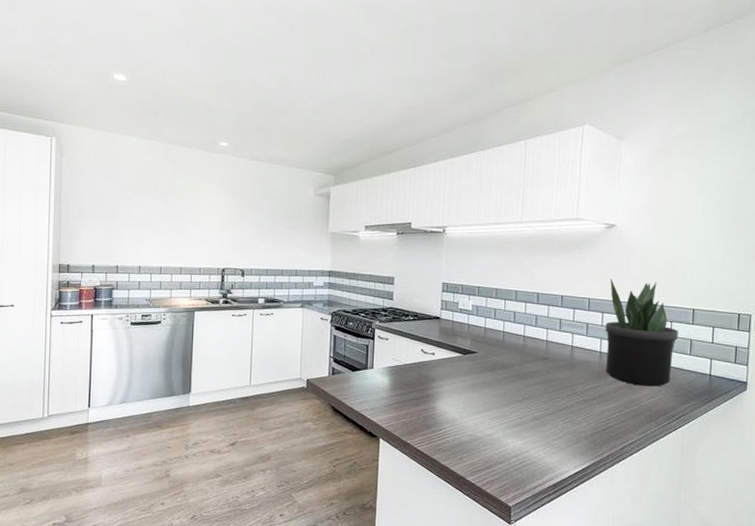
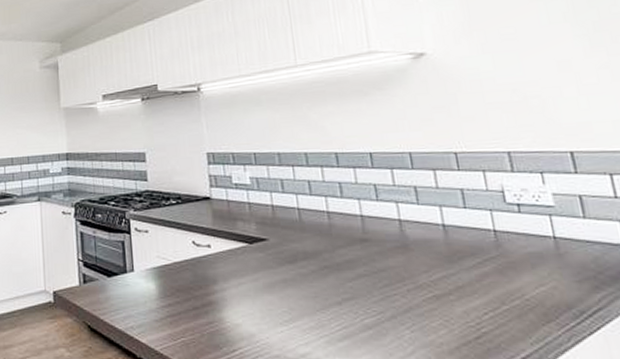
planter: present [605,278,678,387] -> none [434,120,563,269]

